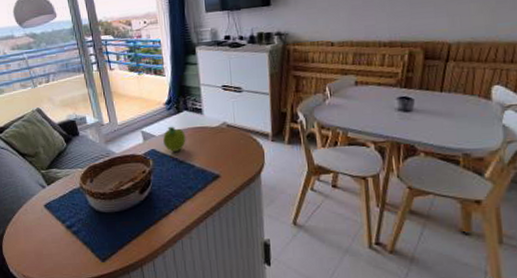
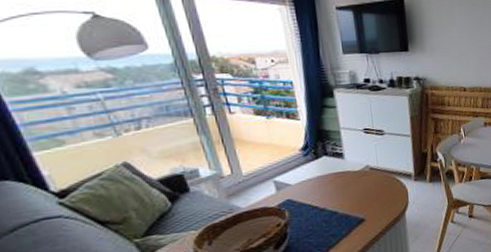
fruit: present [163,126,186,152] -> none [300,173,327,200]

